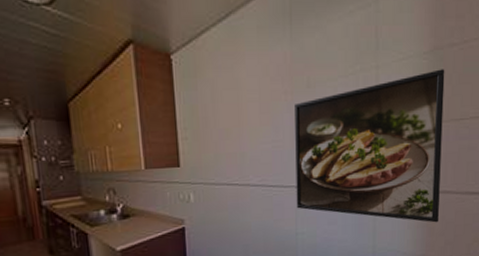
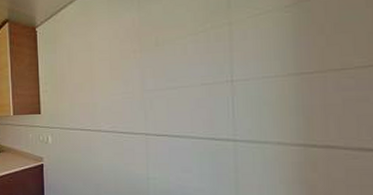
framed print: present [295,69,445,223] -> none [144,20,323,180]

